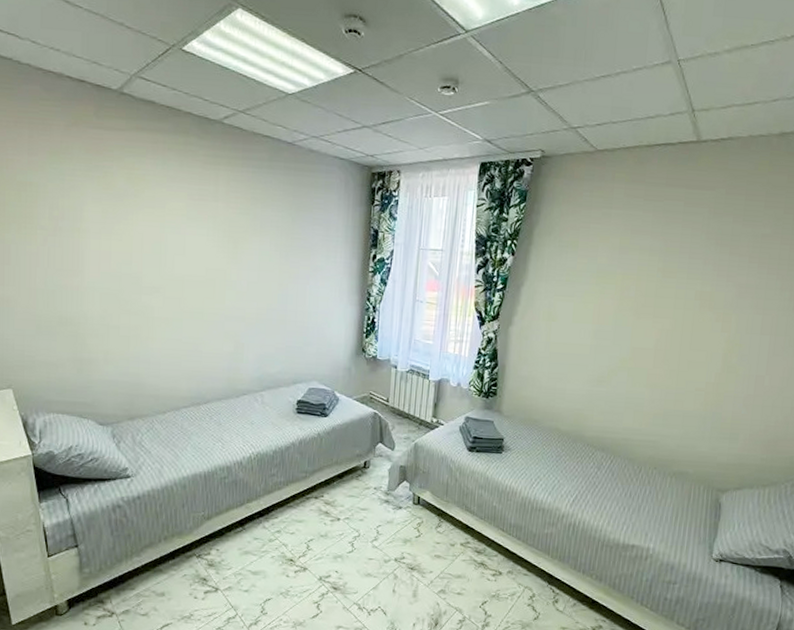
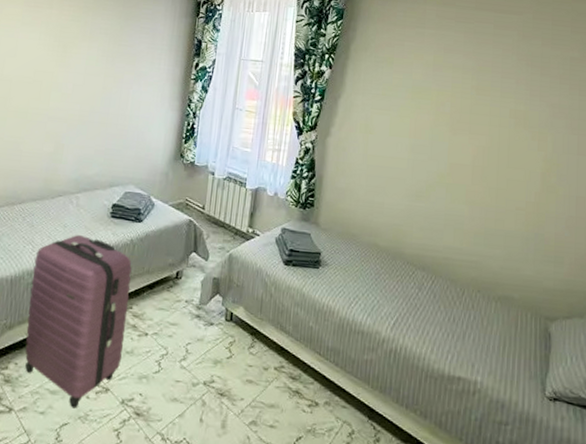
suitcase: none [224,431,321,586] -> present [25,235,132,409]

